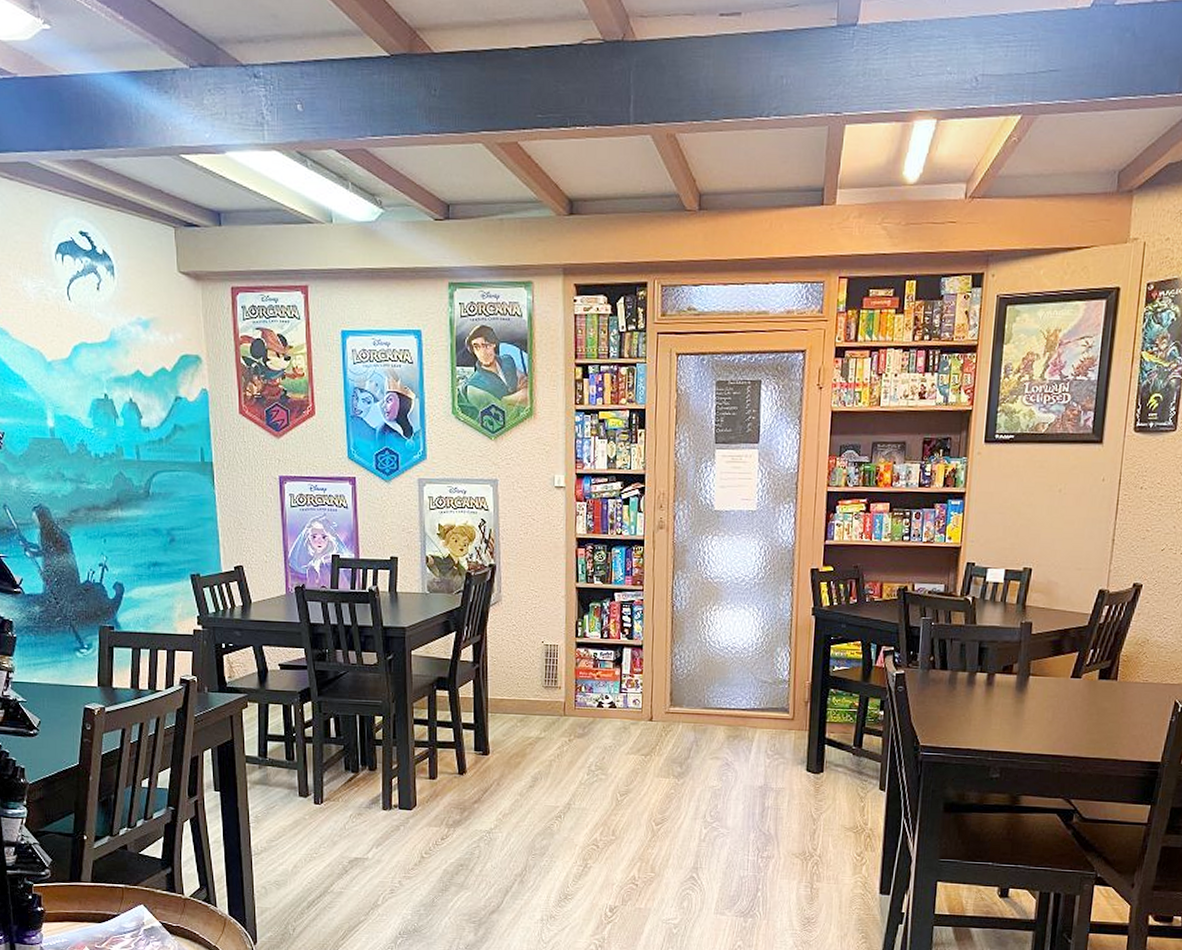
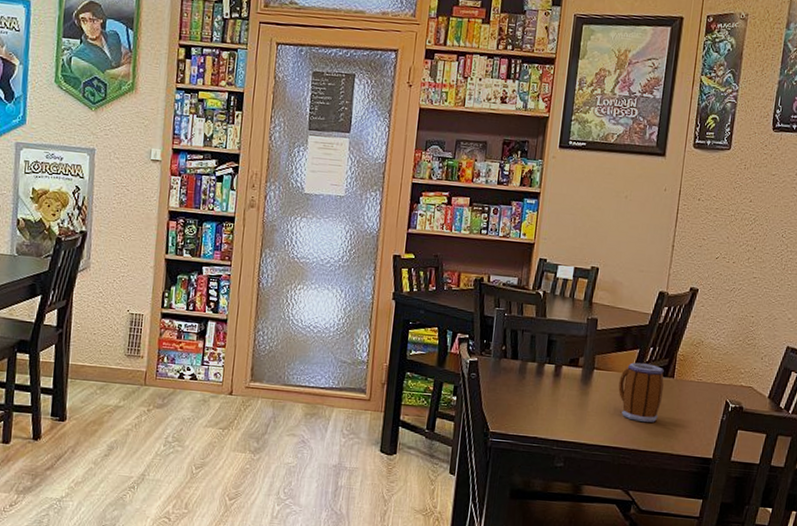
mug: none [1056,666,1106,729] -> present [618,362,664,423]

